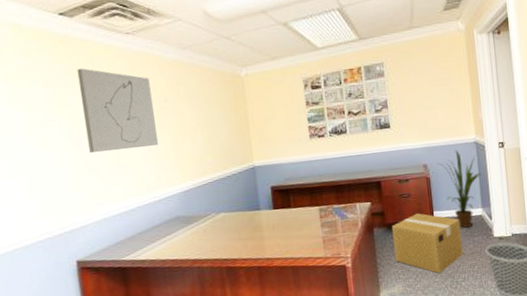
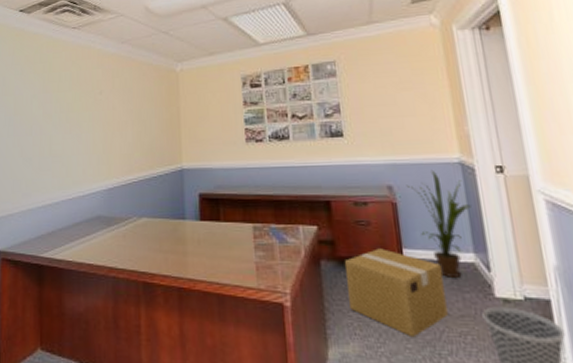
wall art: present [76,68,159,153] -> none [26,59,90,140]

